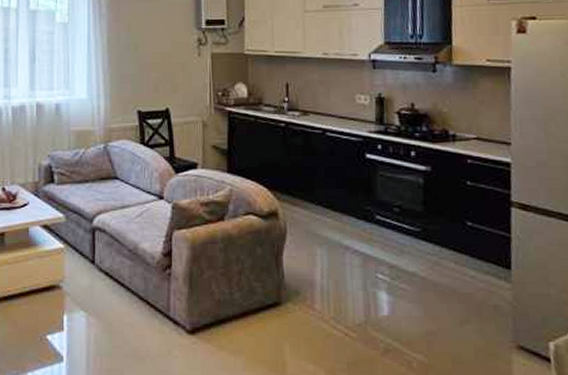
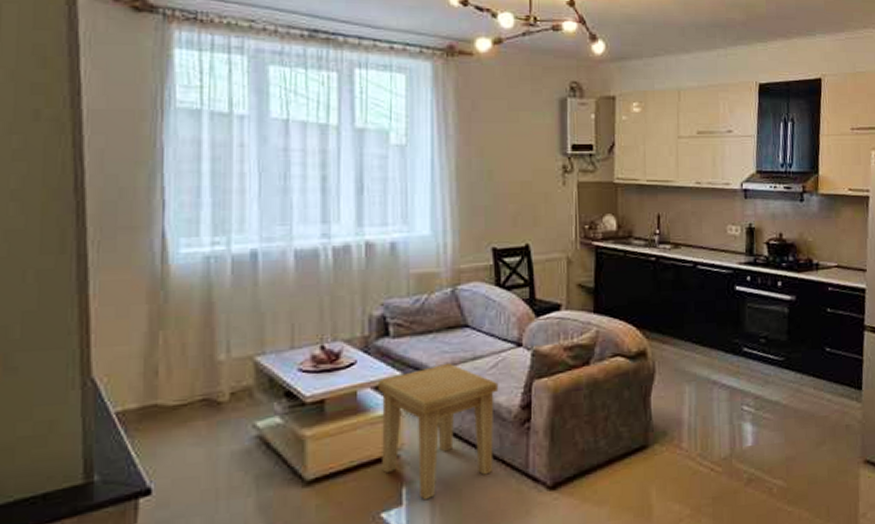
side table: none [44,209,144,329] -> present [377,362,499,501]

